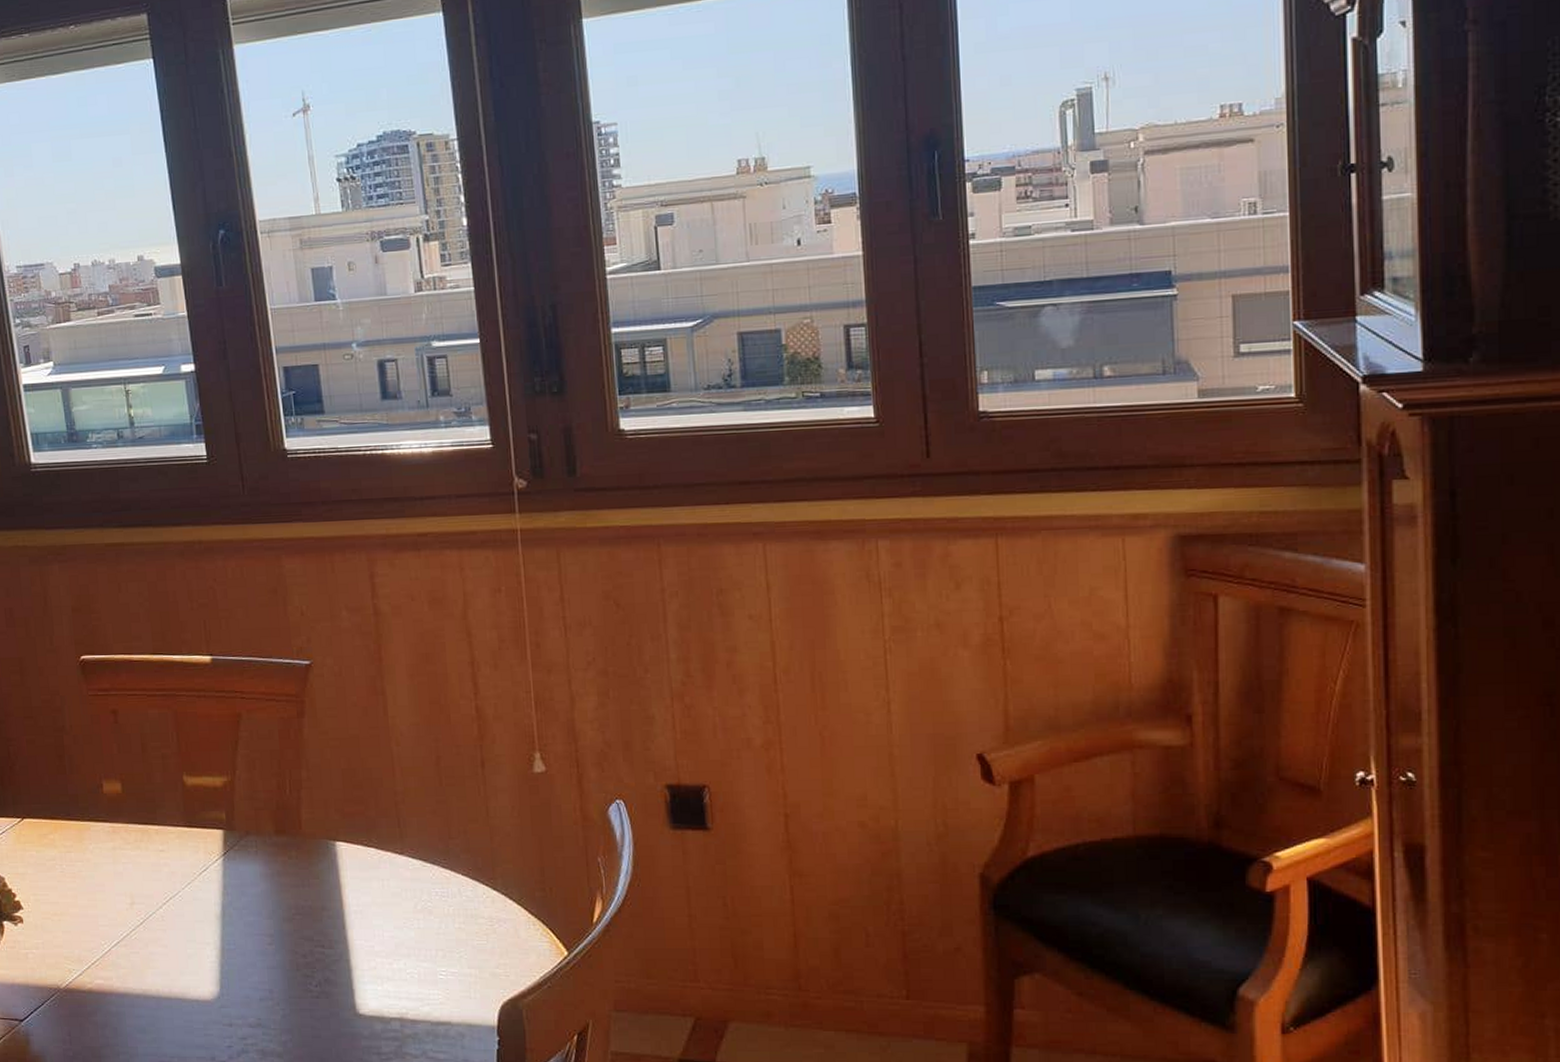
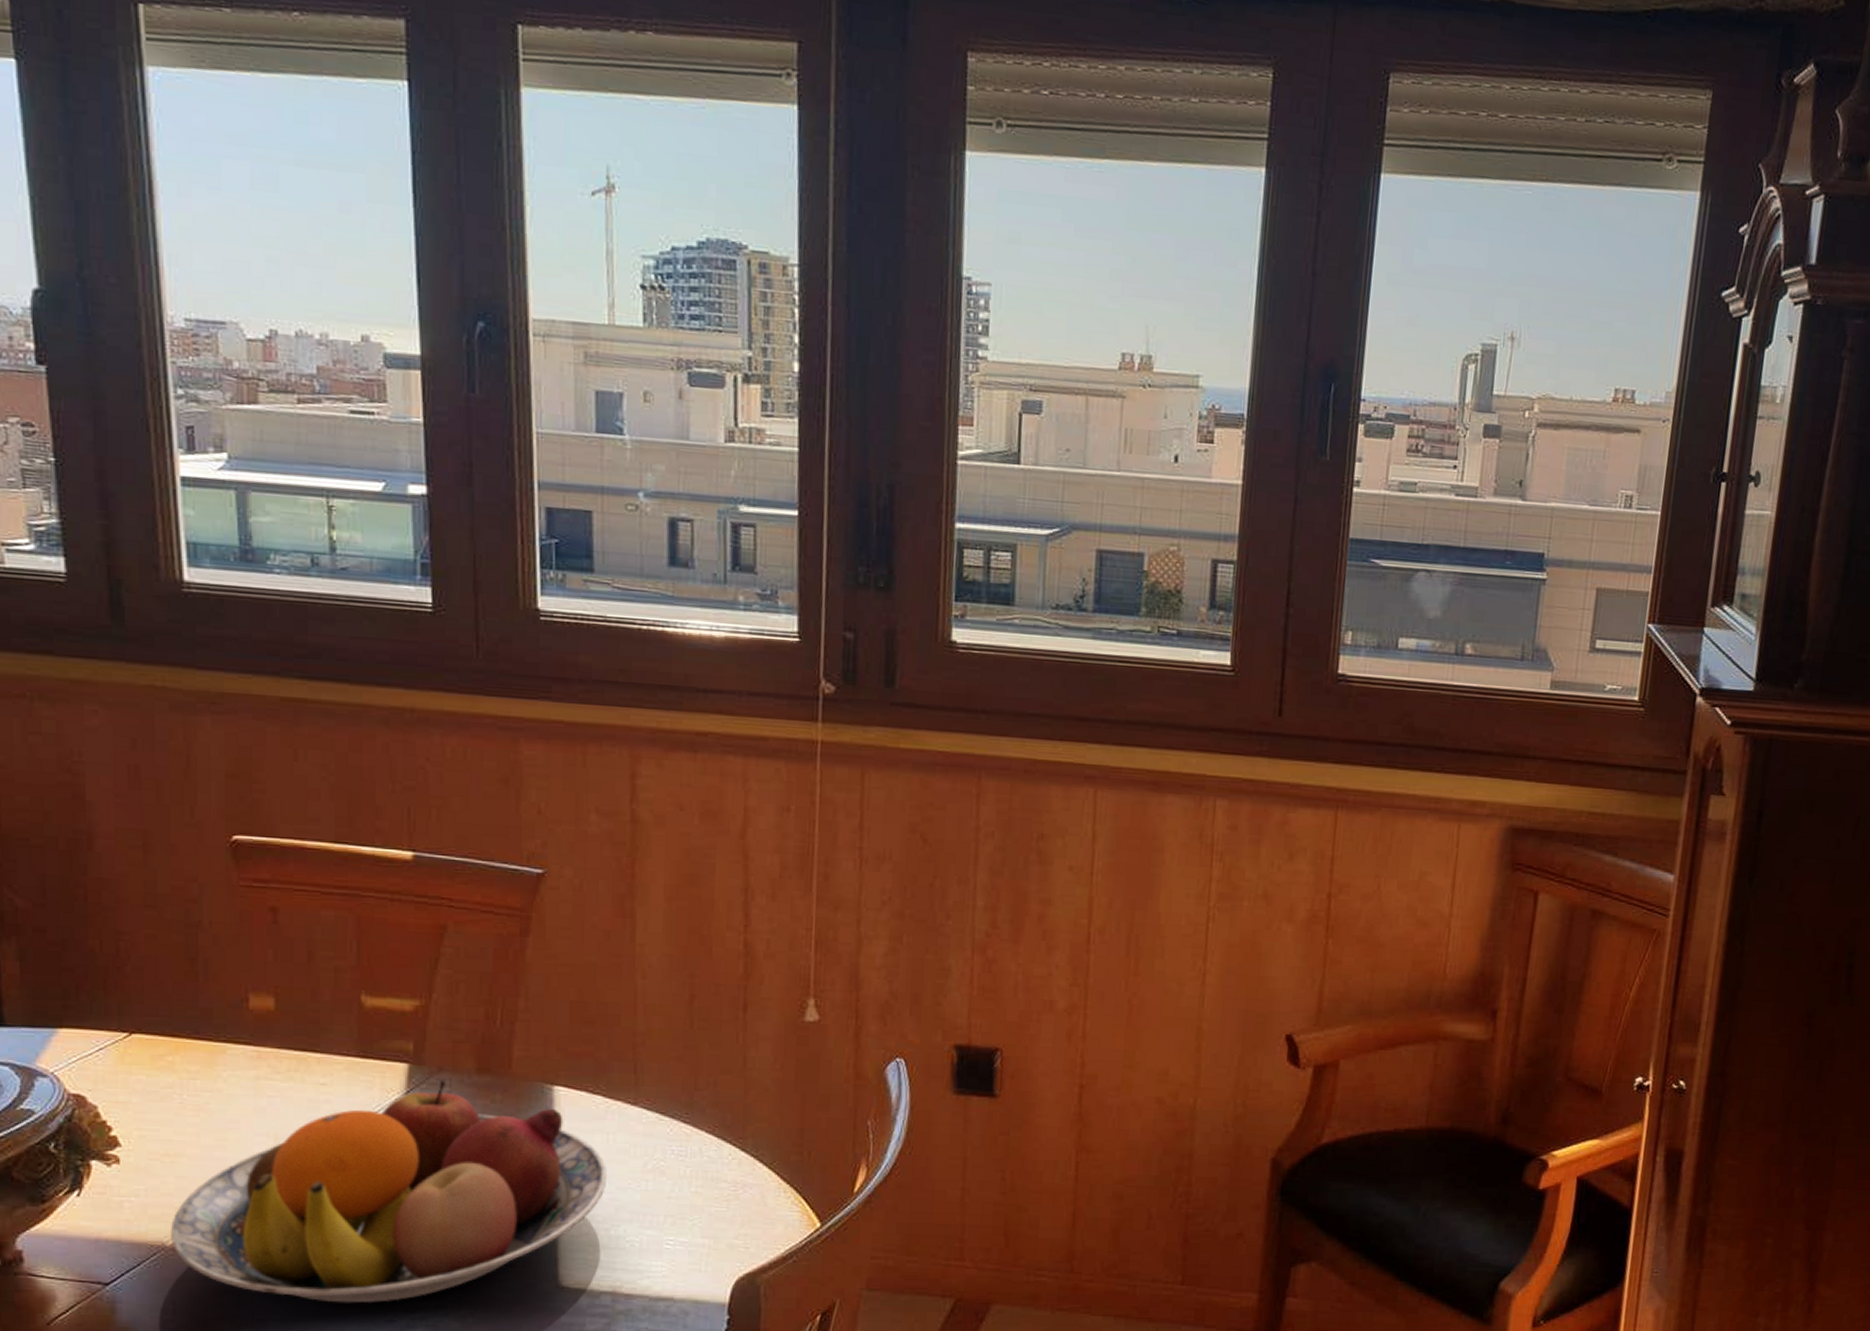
fruit bowl: none [63,842,386,1033] -> present [171,1080,608,1304]

